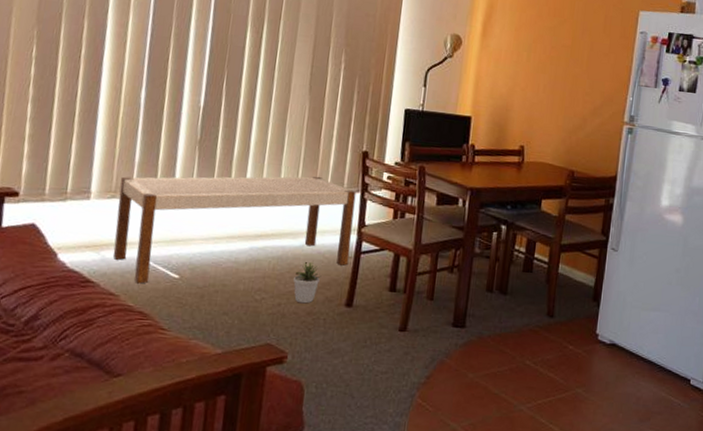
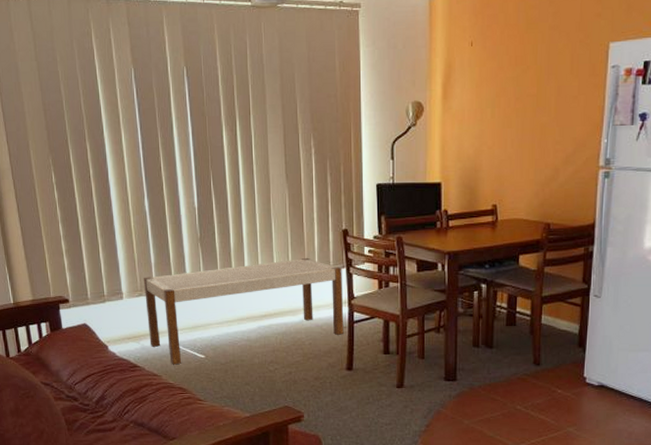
potted plant: present [293,262,321,304] -> none [299,335,322,371]

